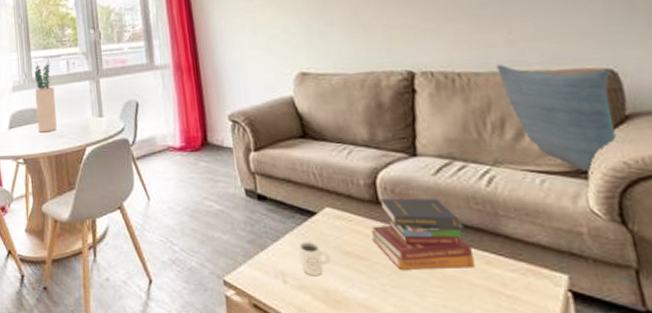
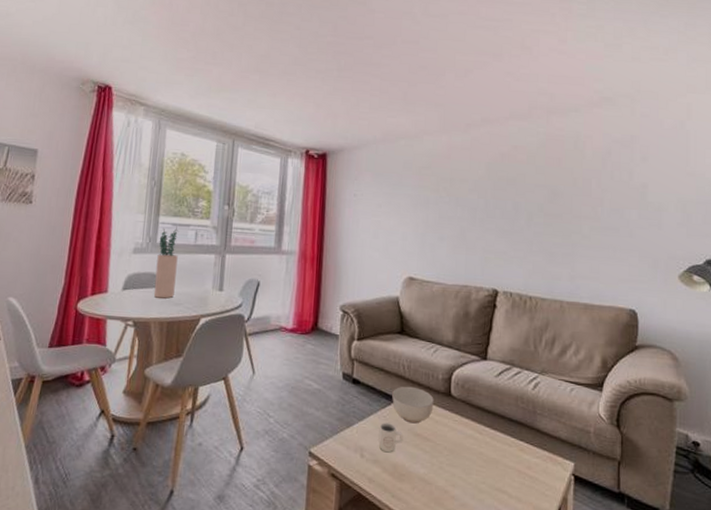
bowl: none [305,197,361,240] -> present [391,386,434,424]
books: present [370,198,475,270] -> none [439,392,513,453]
pillow: present [496,65,619,174] -> none [558,294,632,388]

